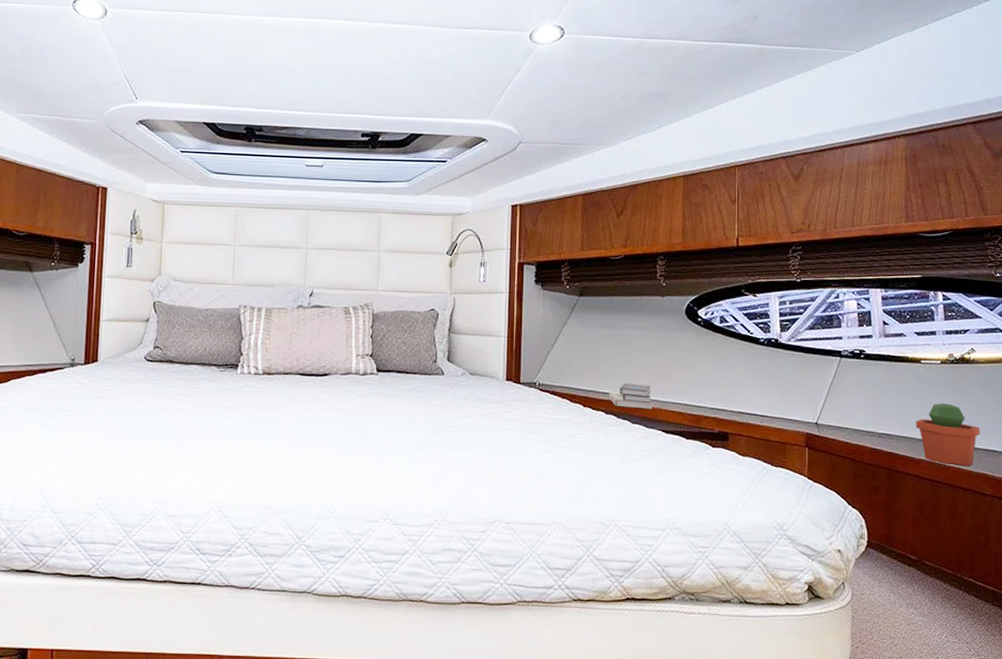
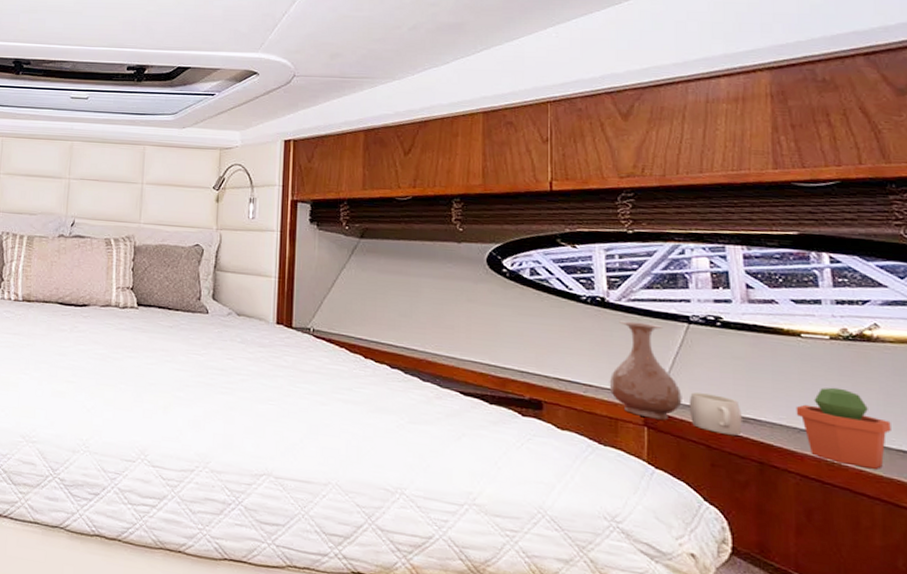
books: present [609,383,652,410] -> none [395,335,447,367]
vase: none [780,358,834,441] -> present [609,320,682,420]
mug: none [839,415,877,449] -> present [688,392,742,436]

